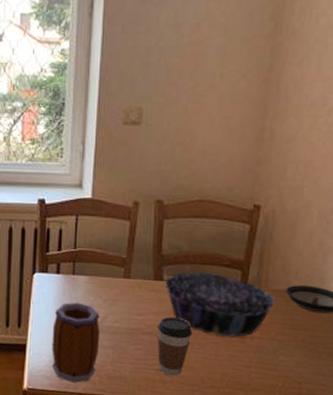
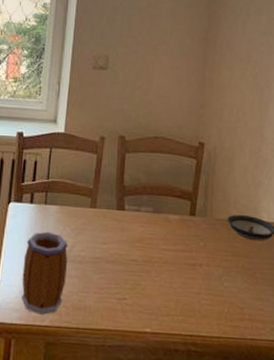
coffee cup: present [157,316,193,376] -> none [119,245,150,305]
decorative bowl: present [165,272,276,337] -> none [126,202,219,265]

